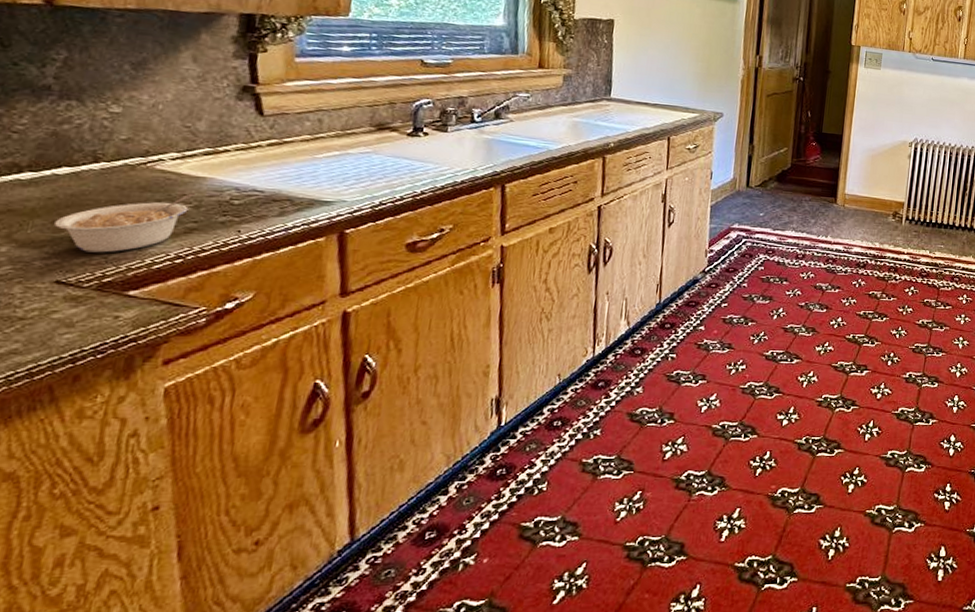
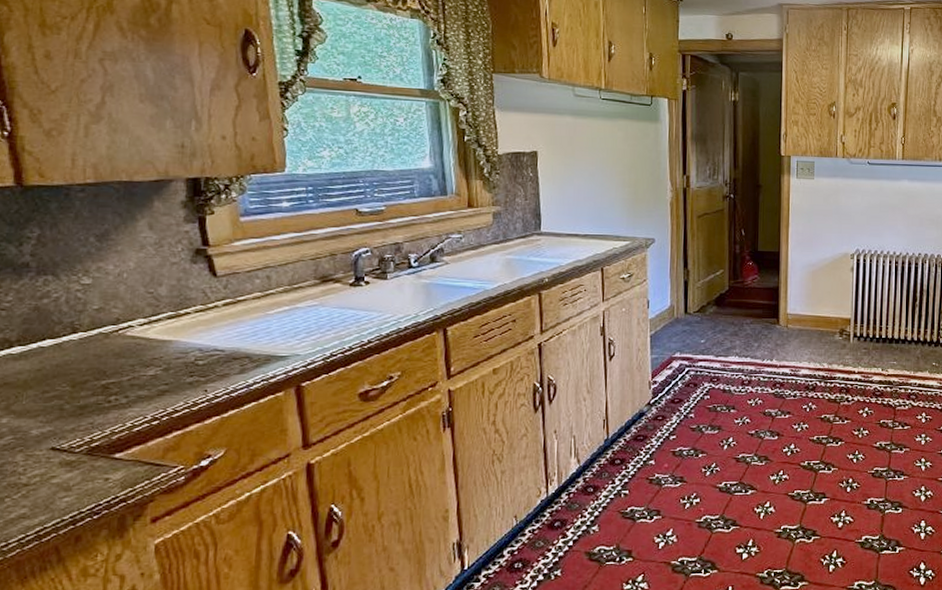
legume: present [54,193,197,253] -> none [45,357,165,419]

